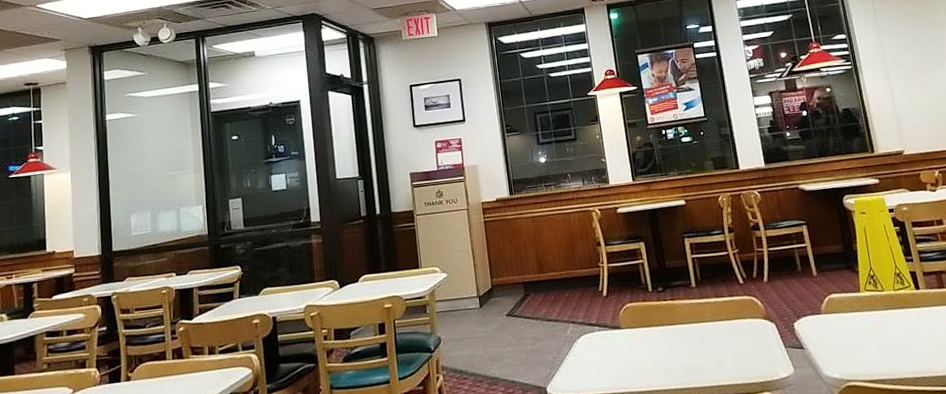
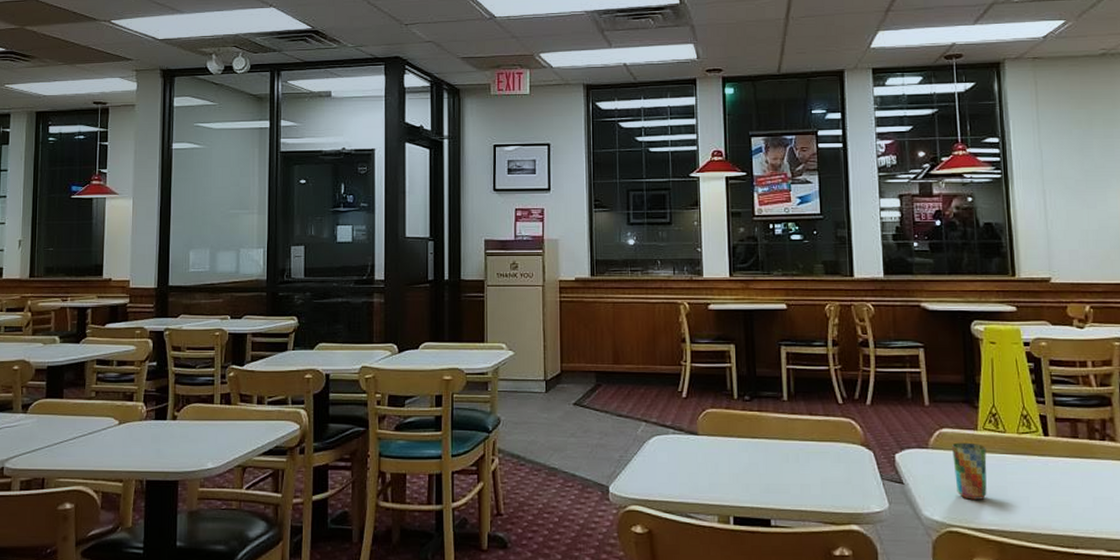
cup: none [841,304,876,355] -> present [952,442,987,500]

